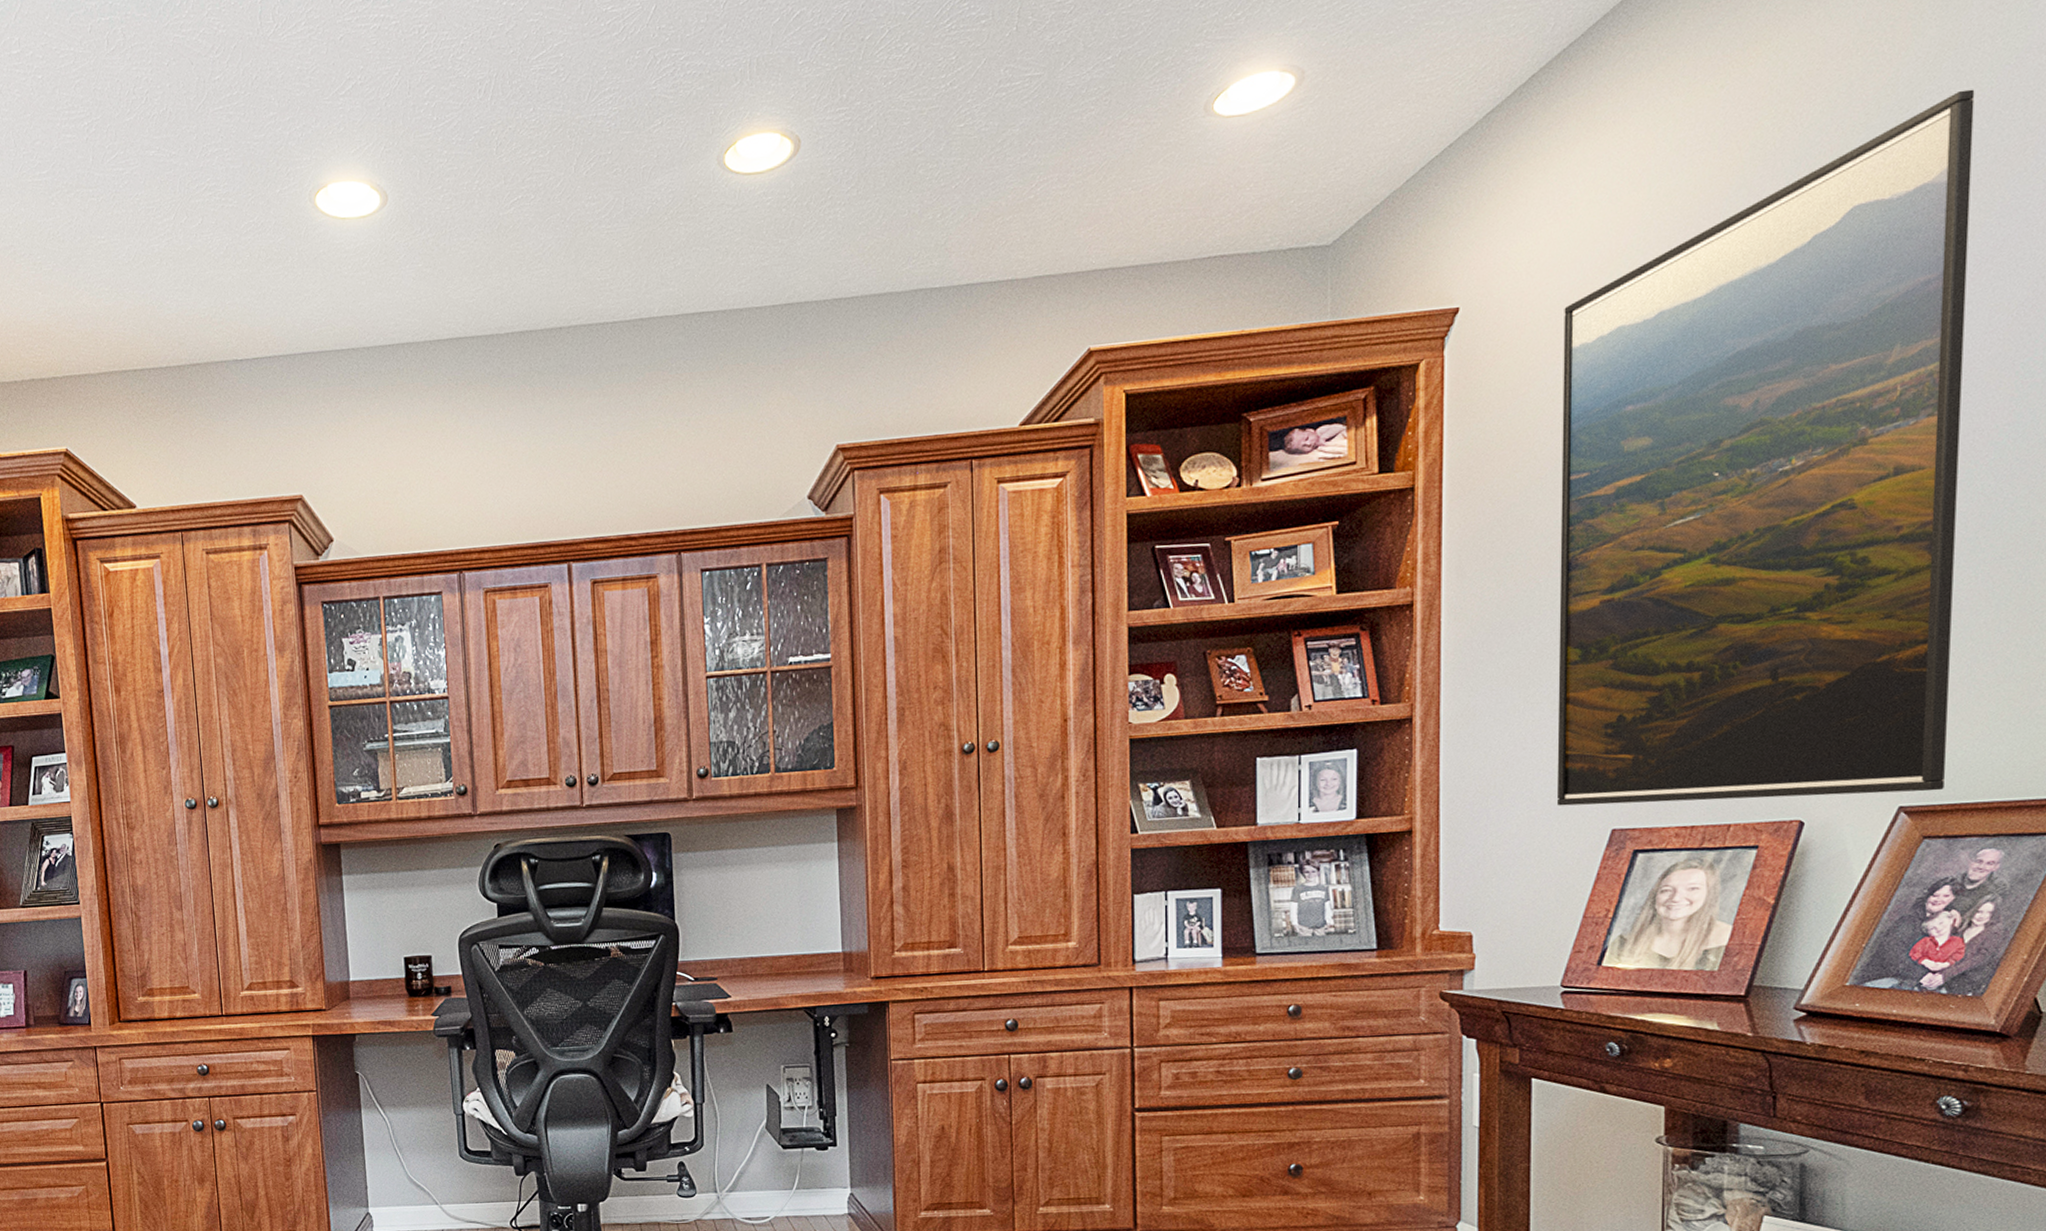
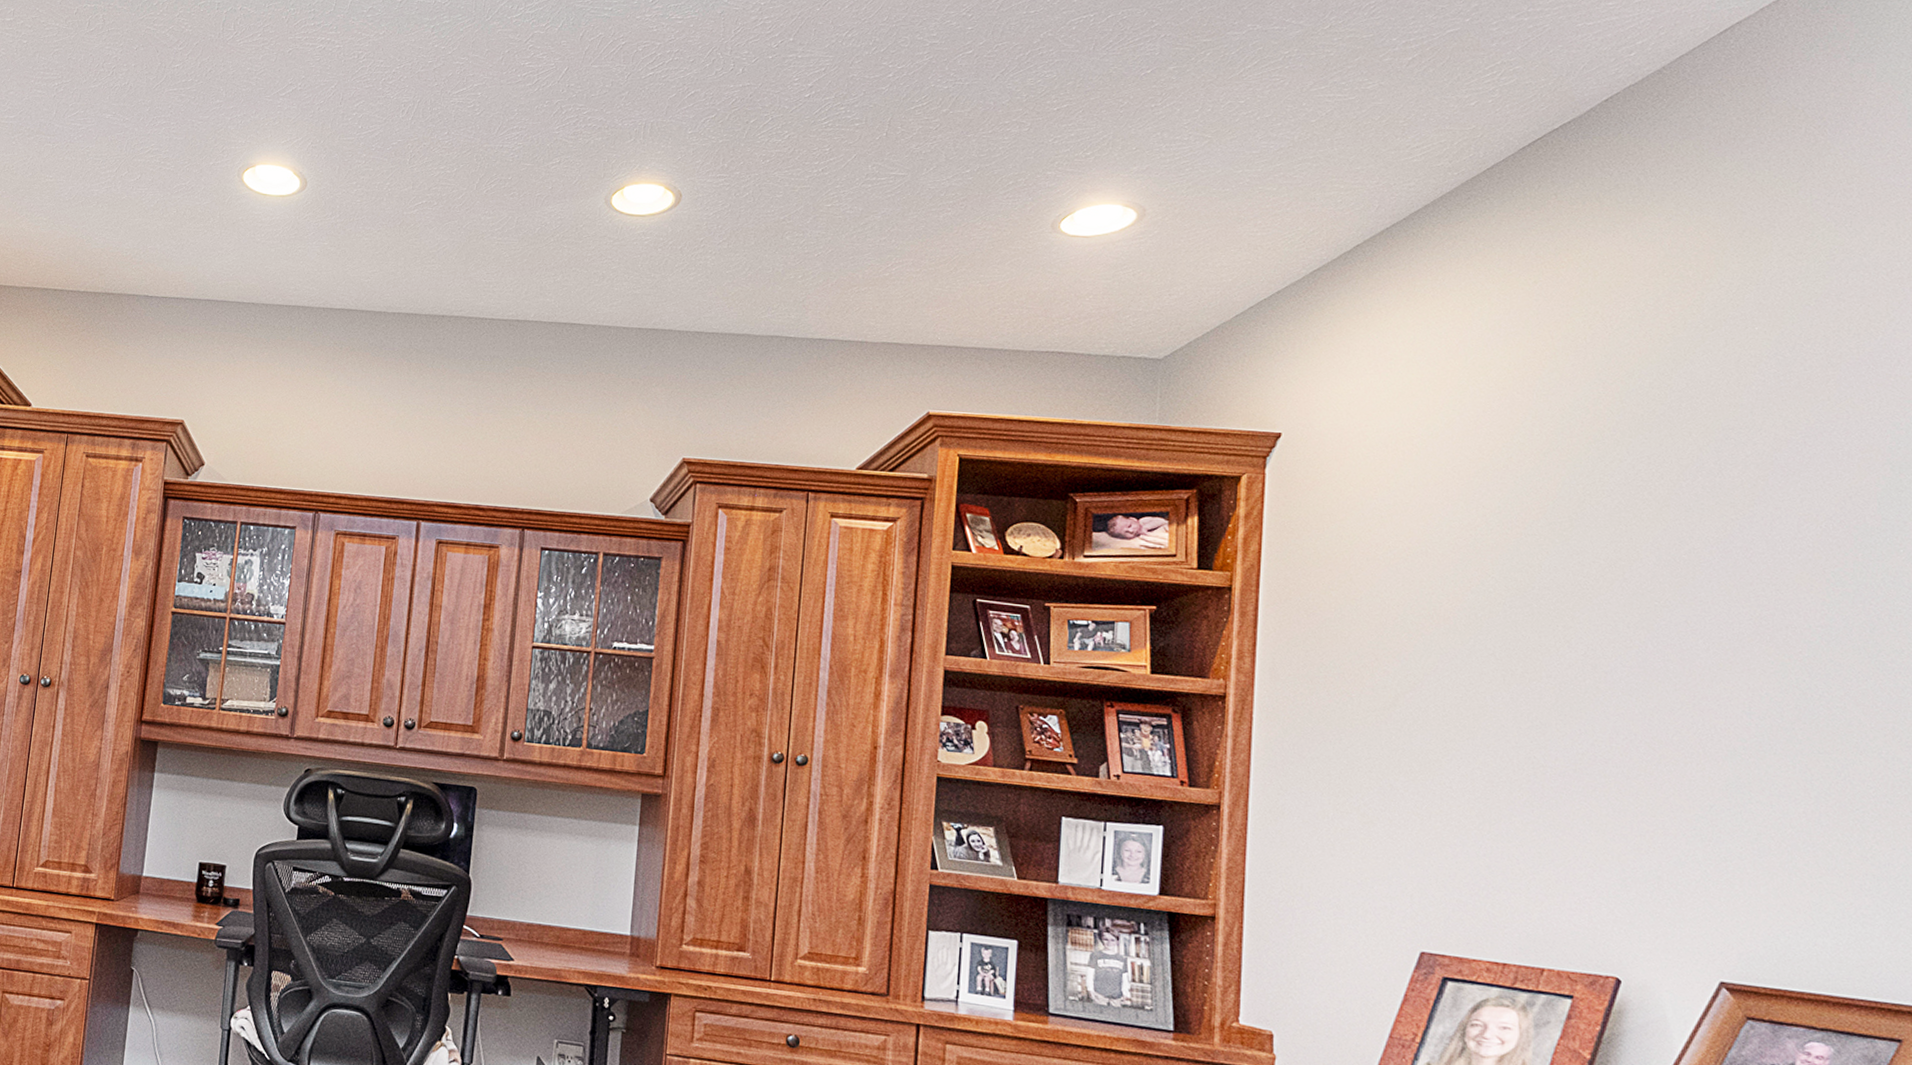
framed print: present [1556,89,1975,806] -> none [1364,320,1777,973]

